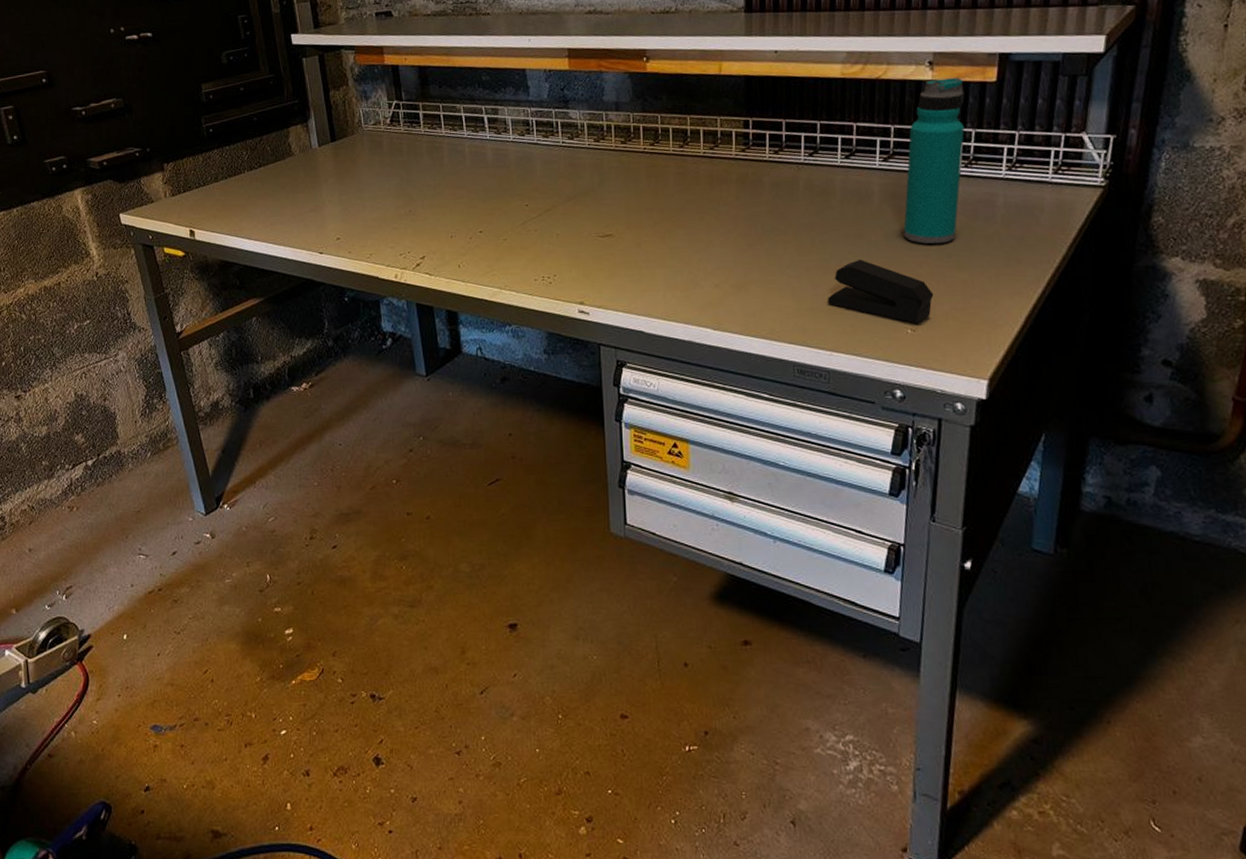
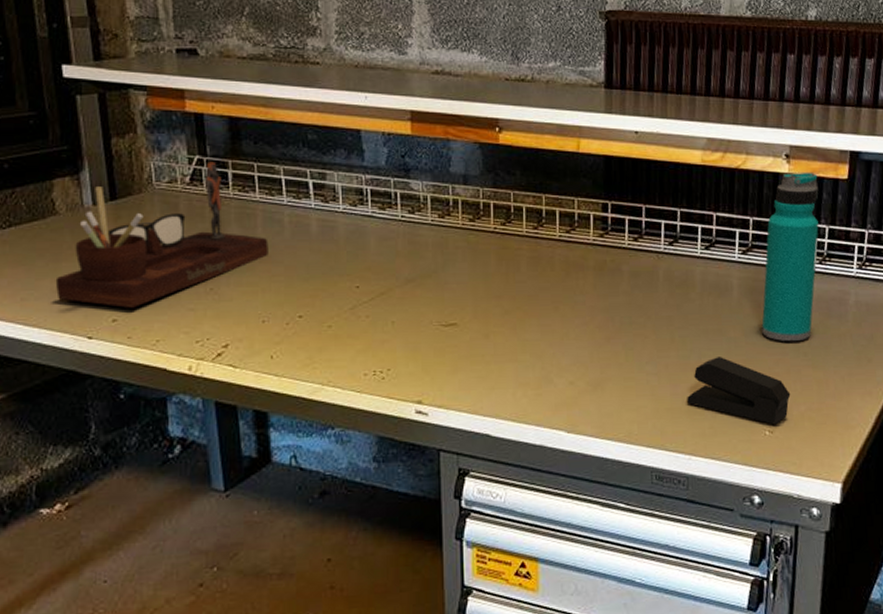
desk organizer: none [294,105,454,229] -> present [55,162,268,308]

